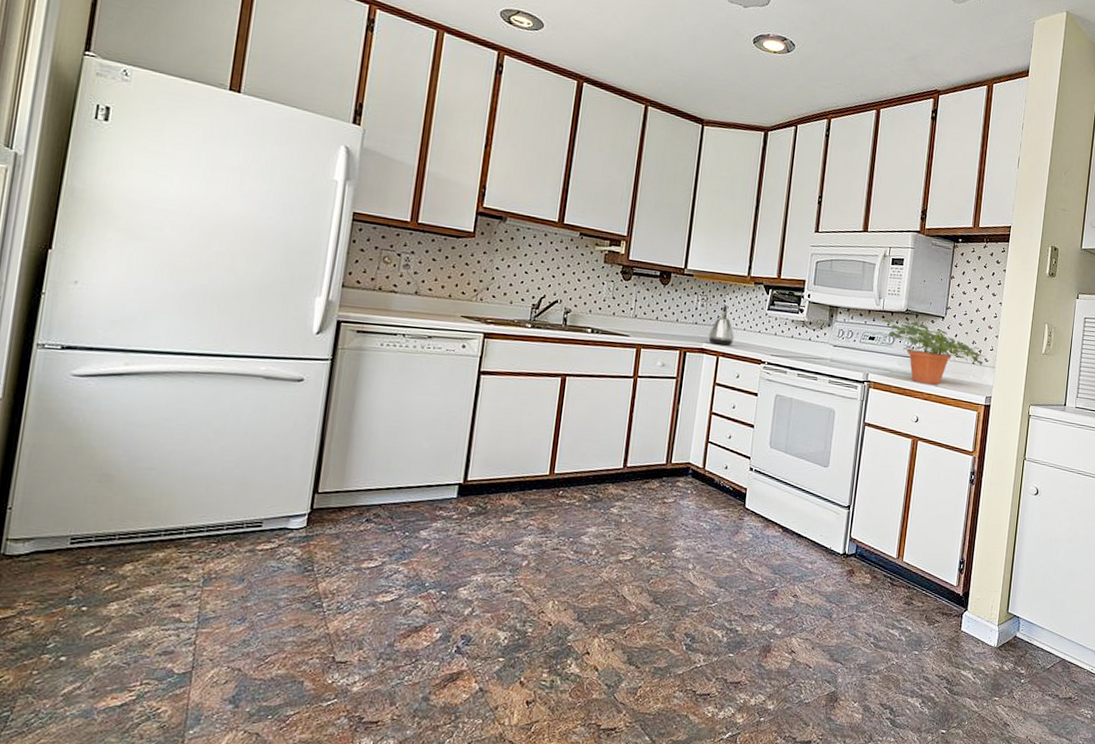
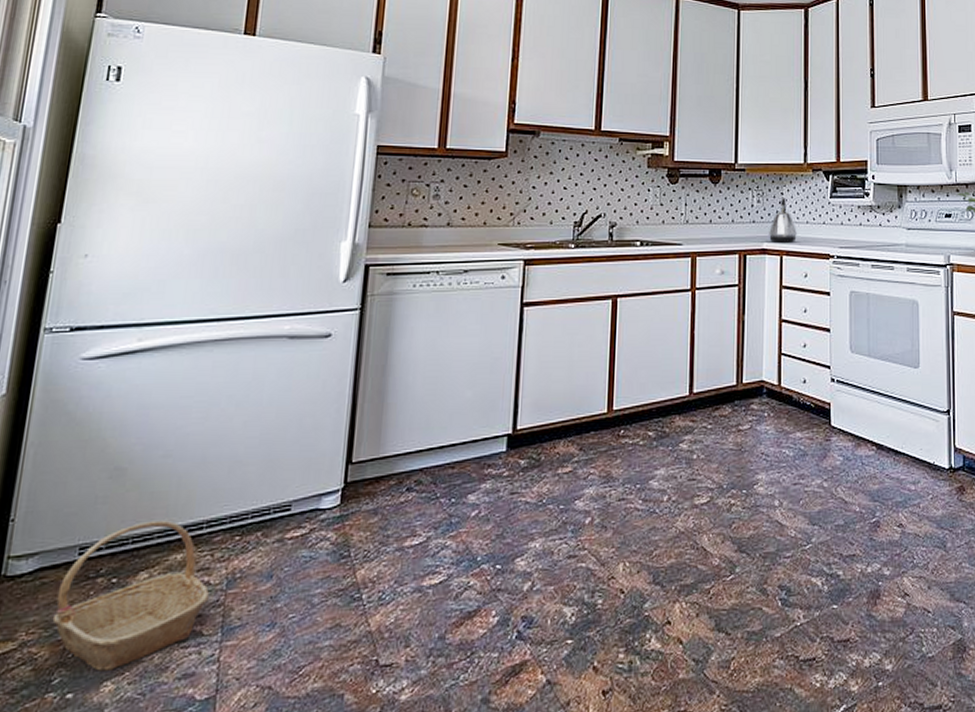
basket: none [47,522,187,642] -> present [52,520,209,671]

